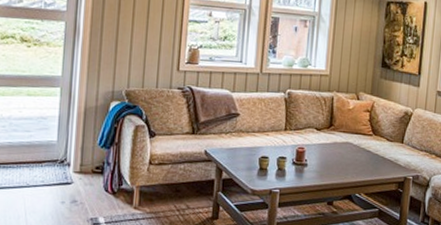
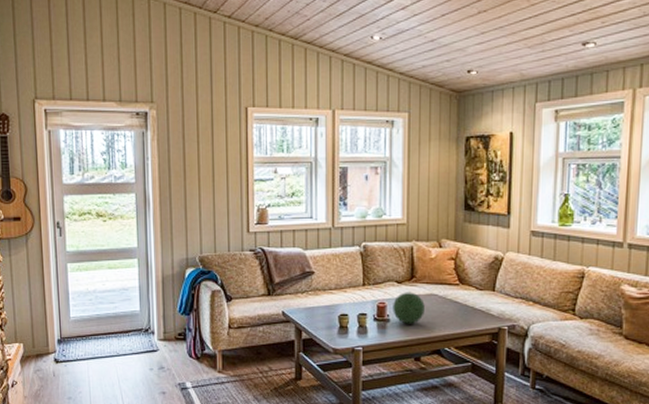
decorative orb: none [311,139,340,170] -> present [393,292,425,324]

